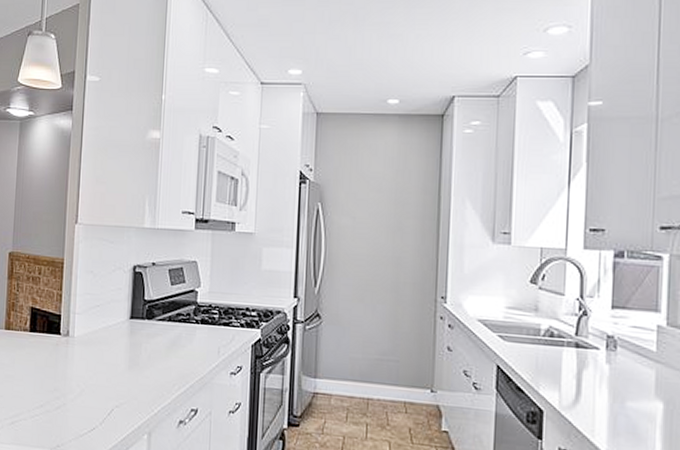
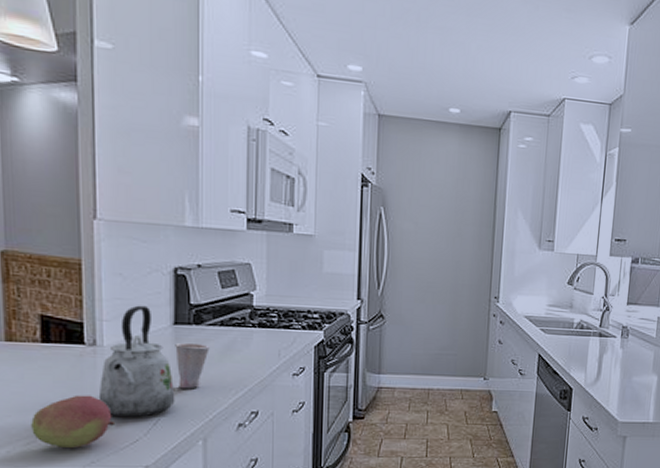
fruit: none [16,380,78,432] -> present [31,395,116,449]
kettle: none [67,300,127,406] -> present [98,305,175,417]
cup: none [130,336,158,382] -> present [175,342,210,389]

